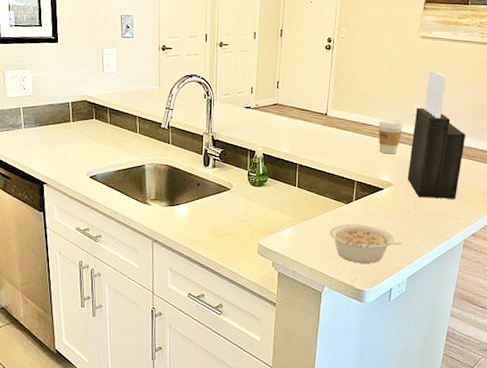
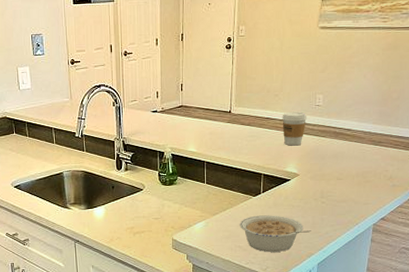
knife block: present [407,70,466,200] -> none [313,60,371,186]

